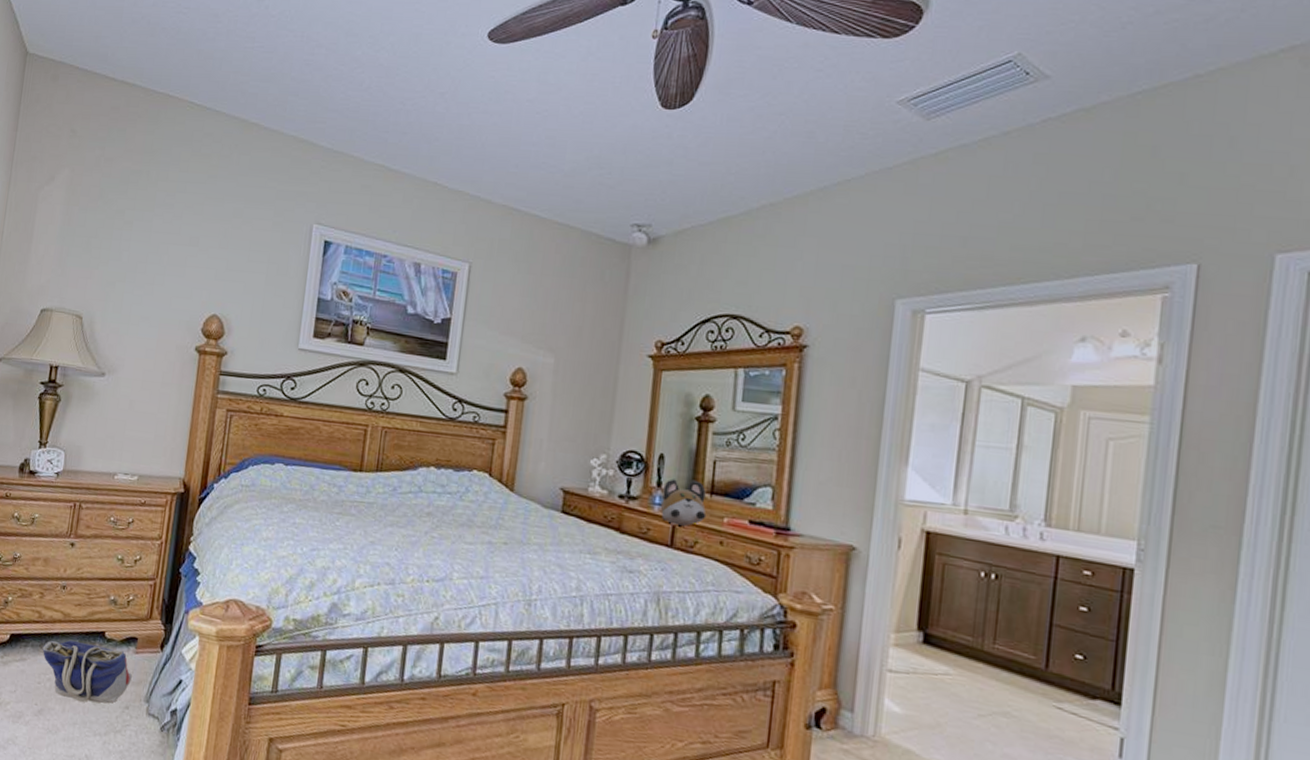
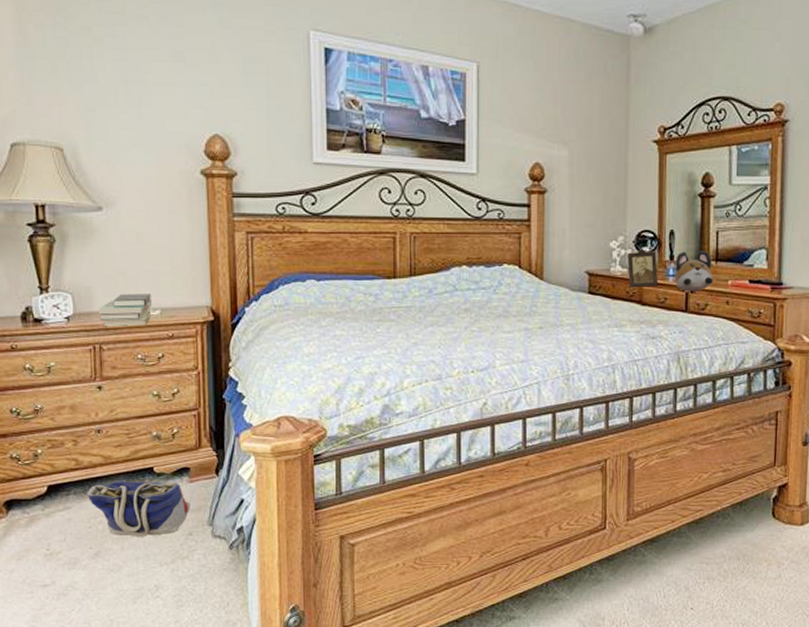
books: none [84,456,133,490] -> present [99,293,153,327]
photo frame: none [607,469,643,514] -> present [627,248,658,288]

